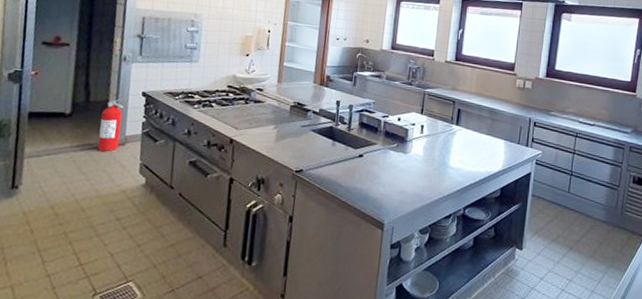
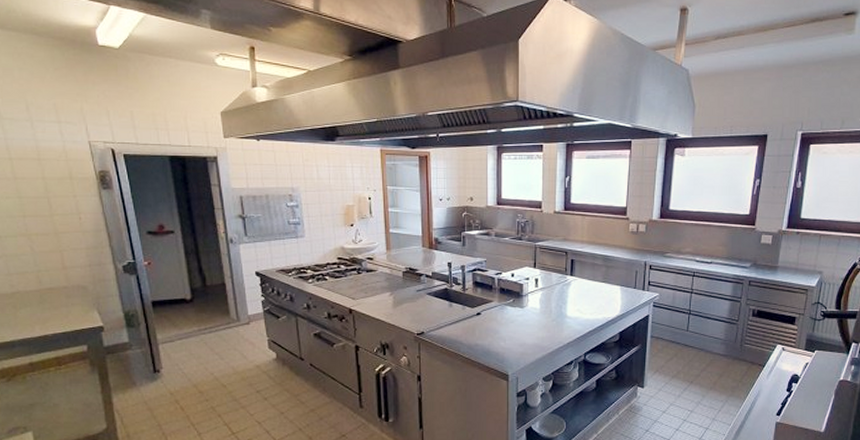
fire extinguisher: present [97,99,123,151] -> none [218,281,244,331]

